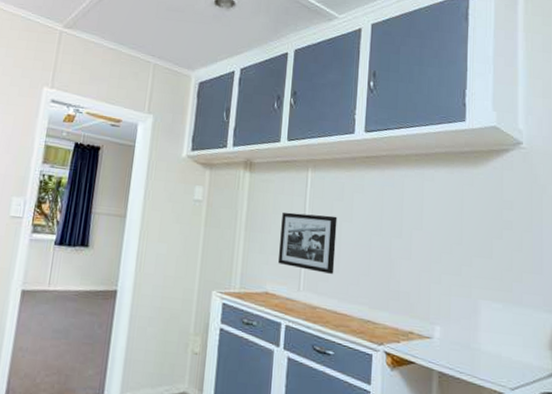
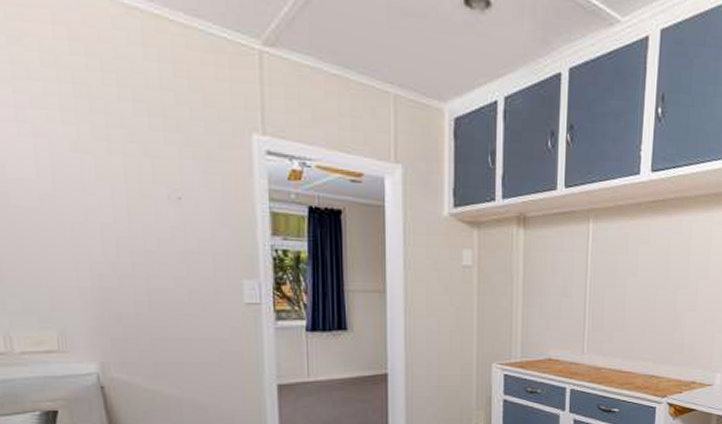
picture frame: present [278,212,338,275] -> none [561,271,622,334]

